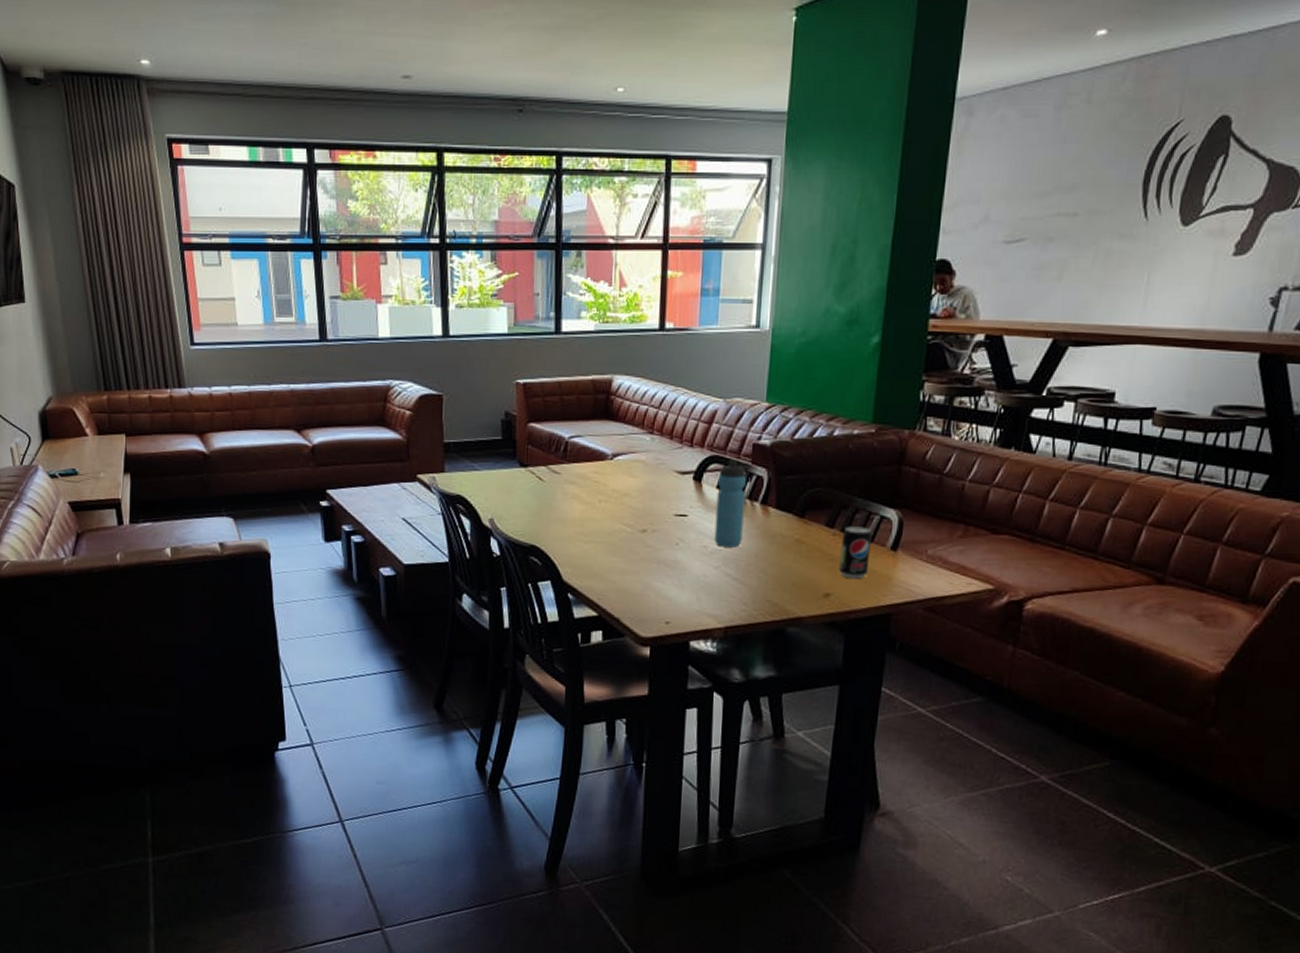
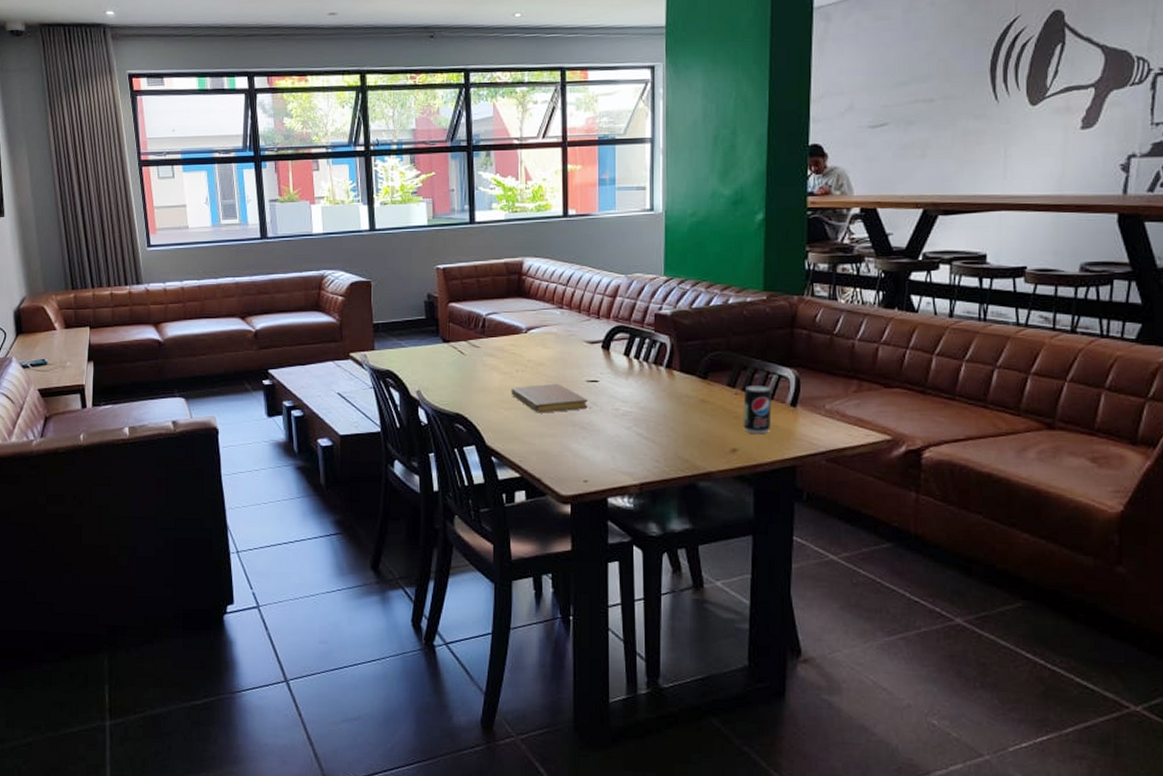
notebook: none [592,517,675,549] -> present [511,384,588,413]
water bottle: present [714,460,746,548] -> none [624,329,651,409]

